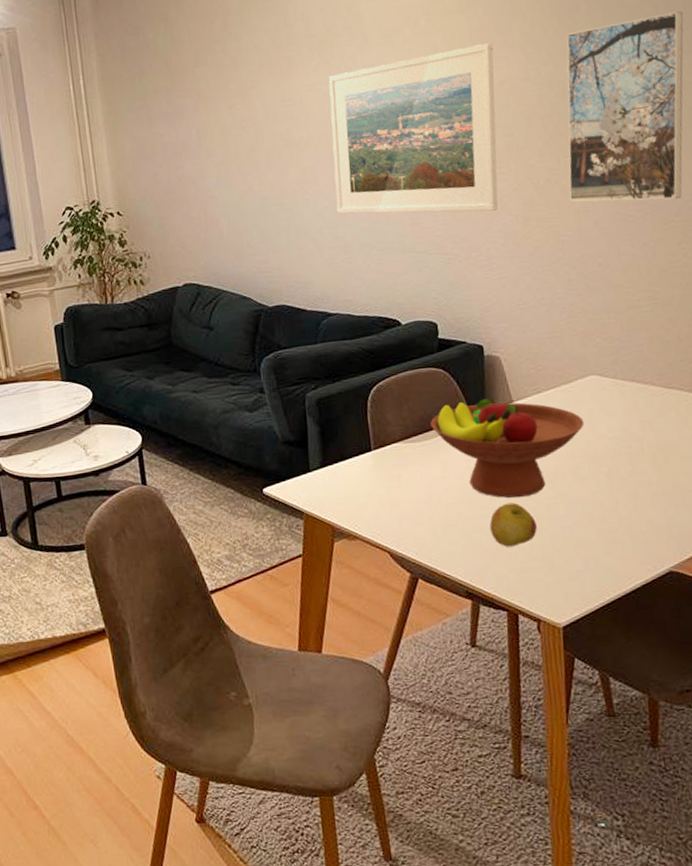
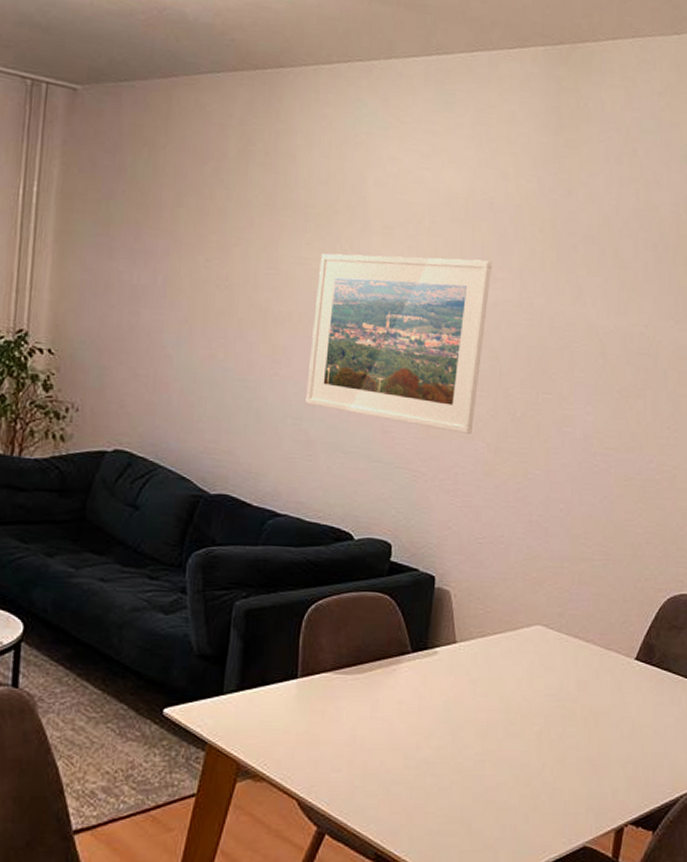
fruit bowl: present [430,398,585,498] -> none [367,634,524,751]
apple: present [489,502,537,547] -> none [411,755,460,805]
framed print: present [566,11,684,203] -> none [542,270,669,457]

